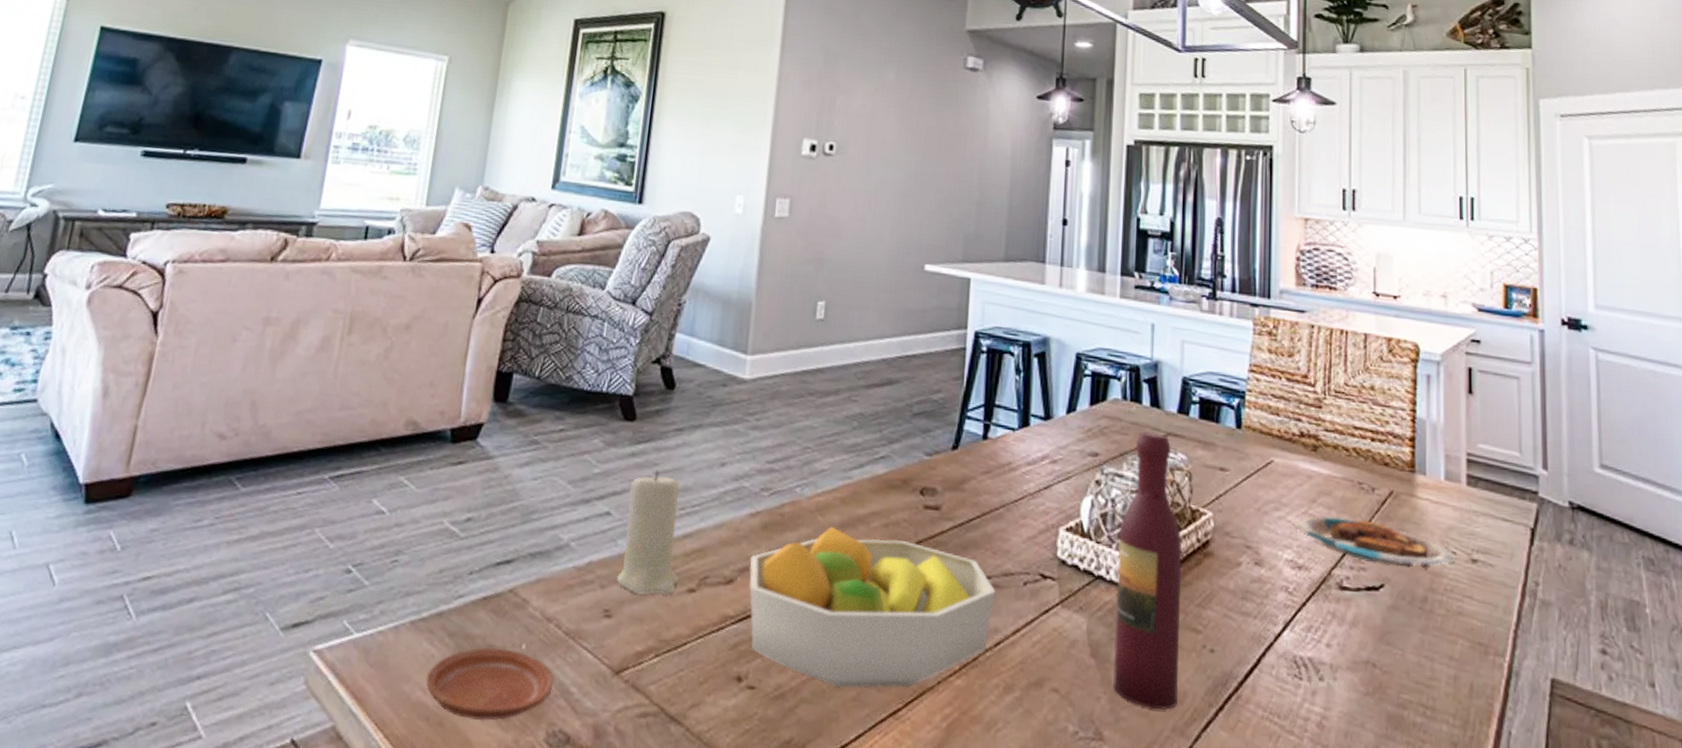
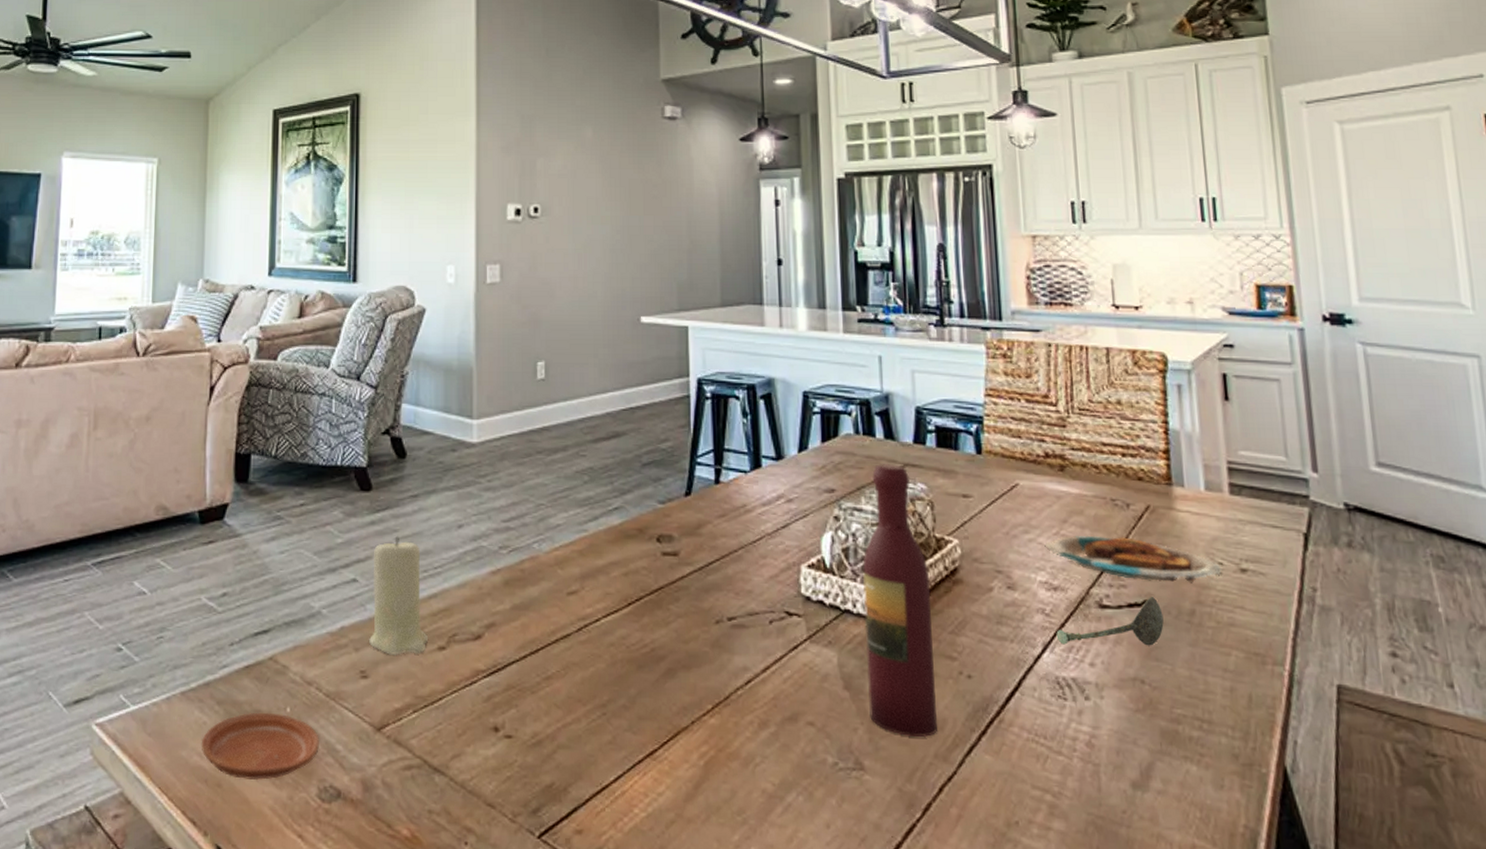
fruit bowl: present [749,526,996,689] -> none [495,578,742,733]
soupspoon: none [1297,580,1398,630] -> present [1056,596,1164,646]

